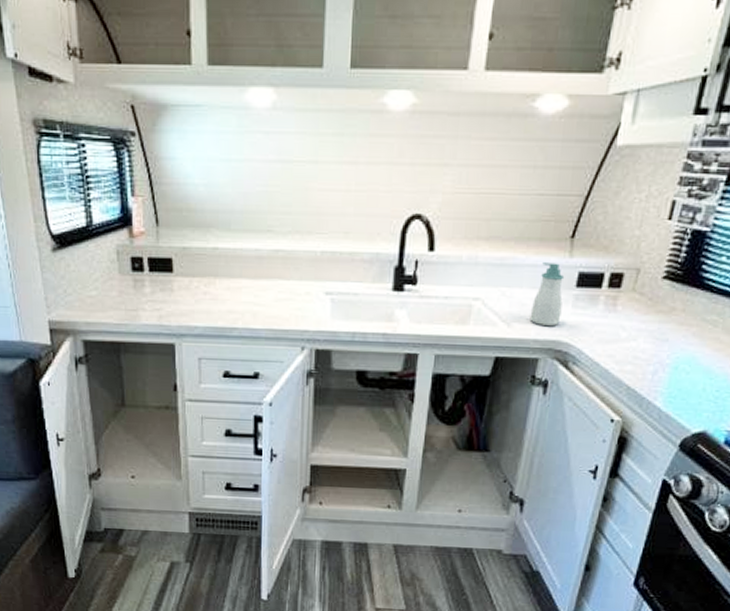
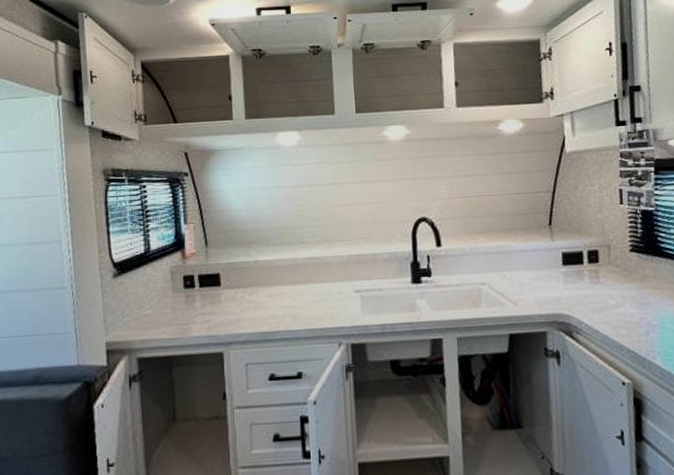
soap bottle: present [530,262,565,326] -> none [530,247,557,301]

